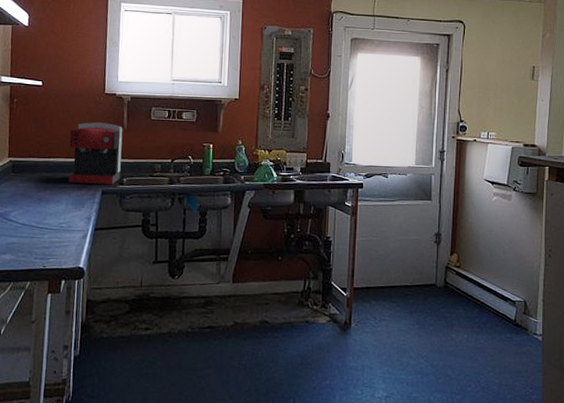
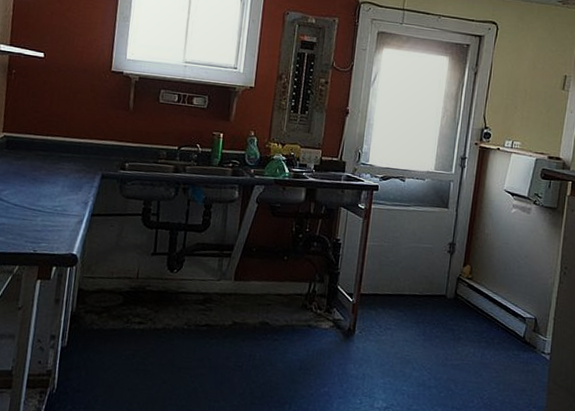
coffee maker: present [69,122,123,184] -> none [66,100,128,169]

